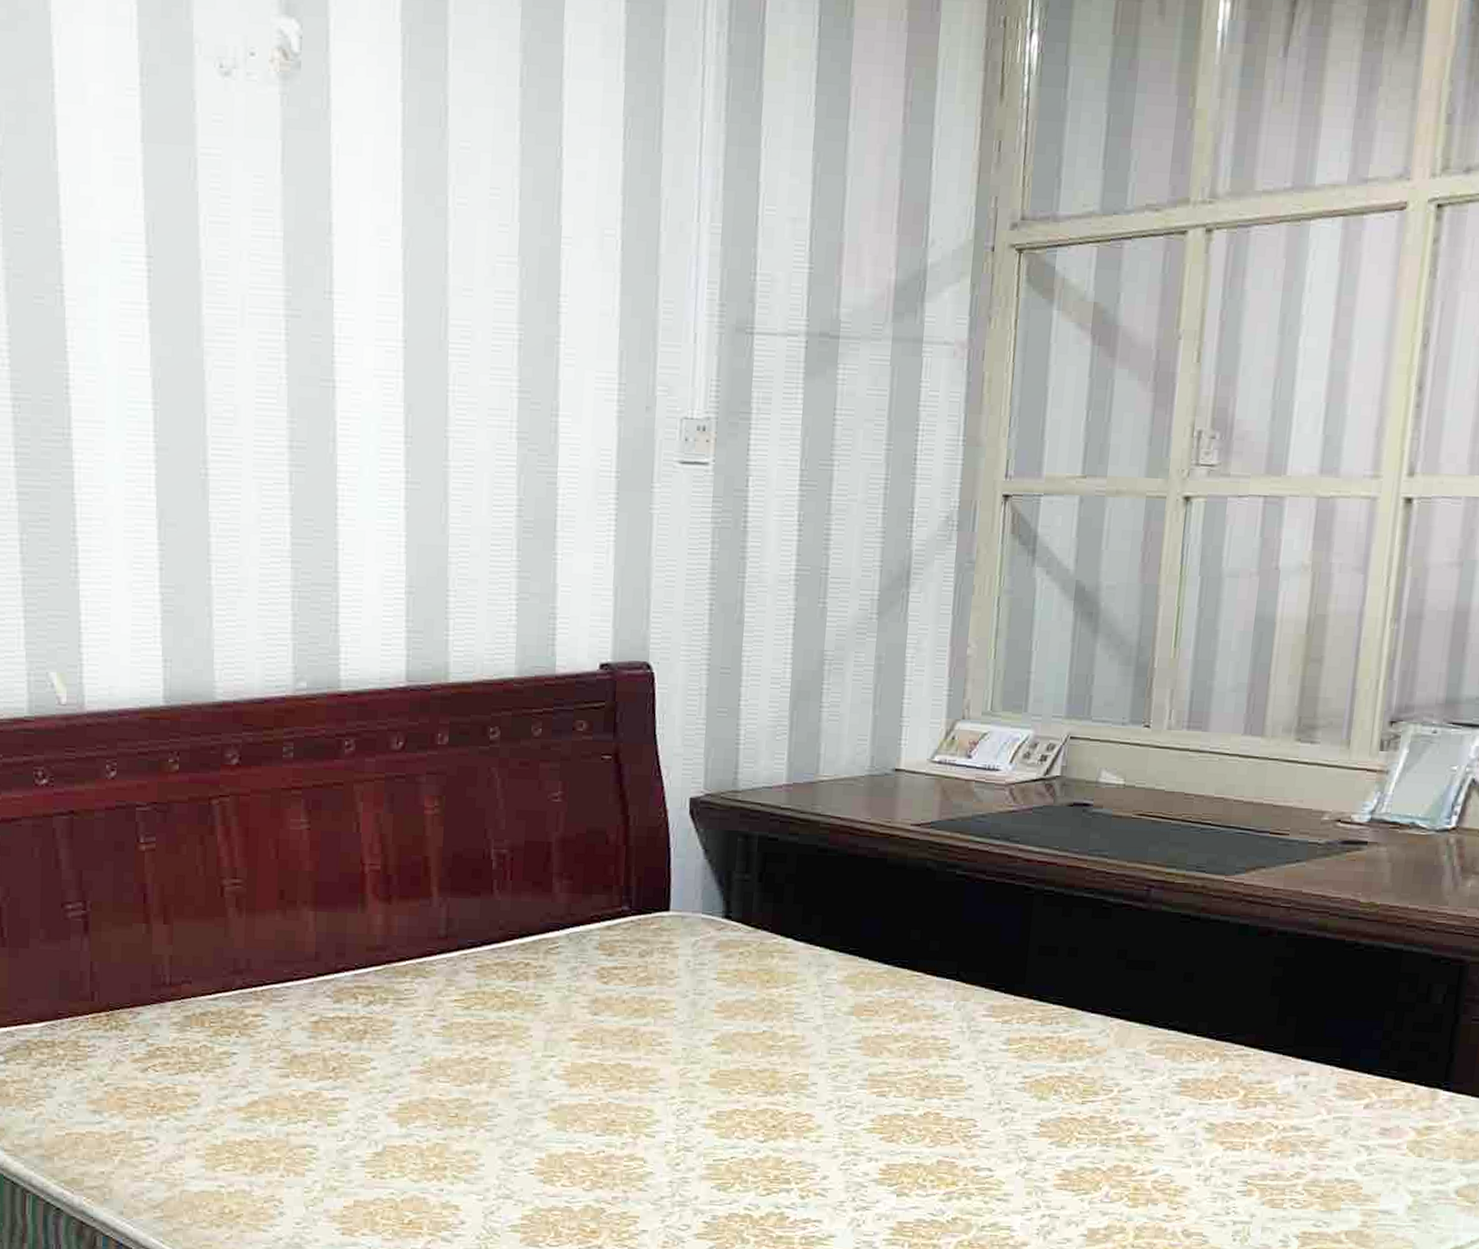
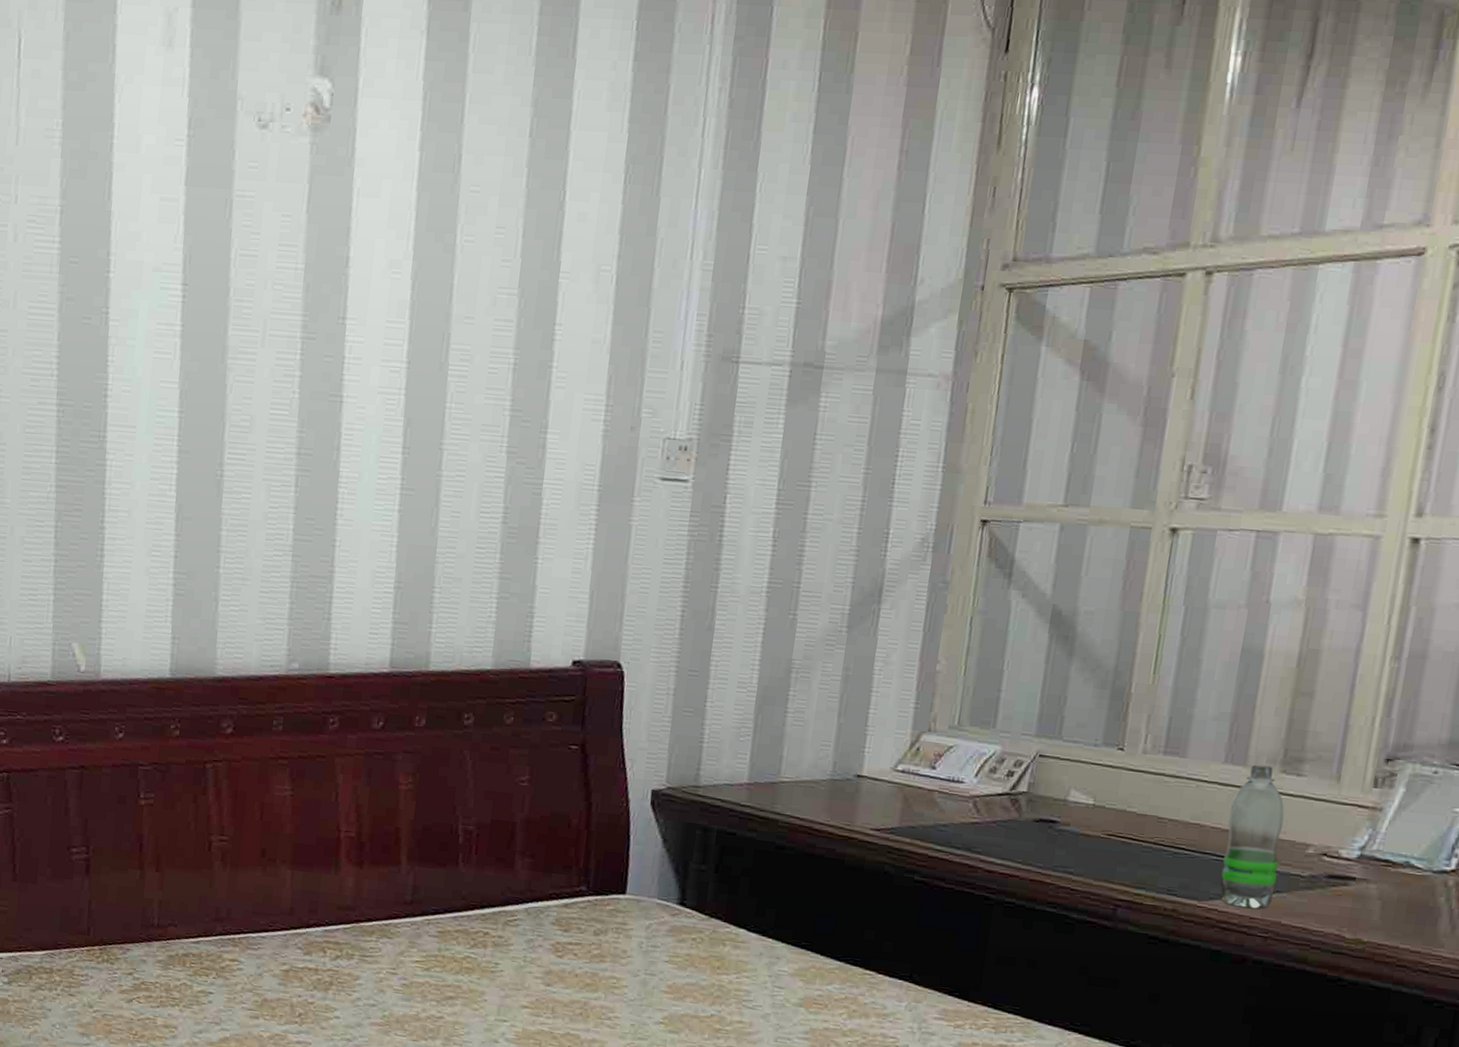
bottle: none [1245,734,1301,881] -> present [1220,764,1285,910]

